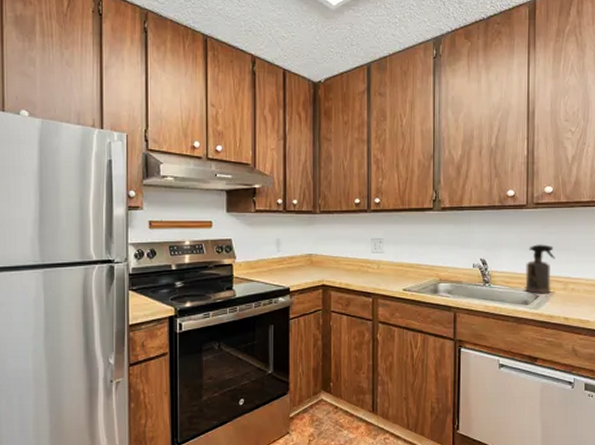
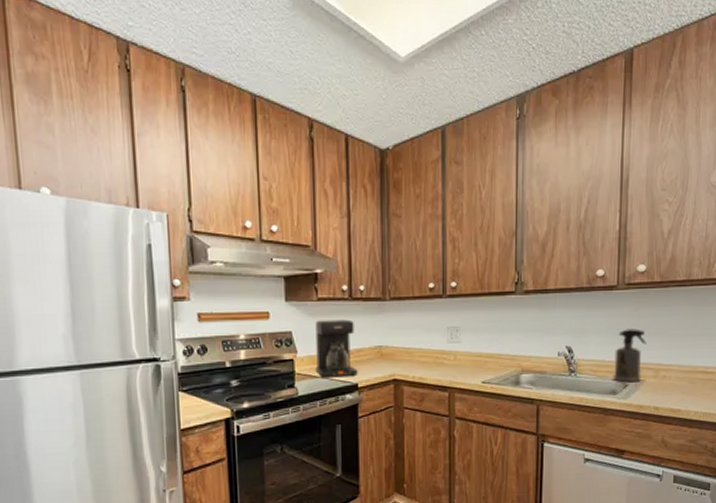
coffee maker: none [252,230,290,282] -> present [315,319,358,378]

